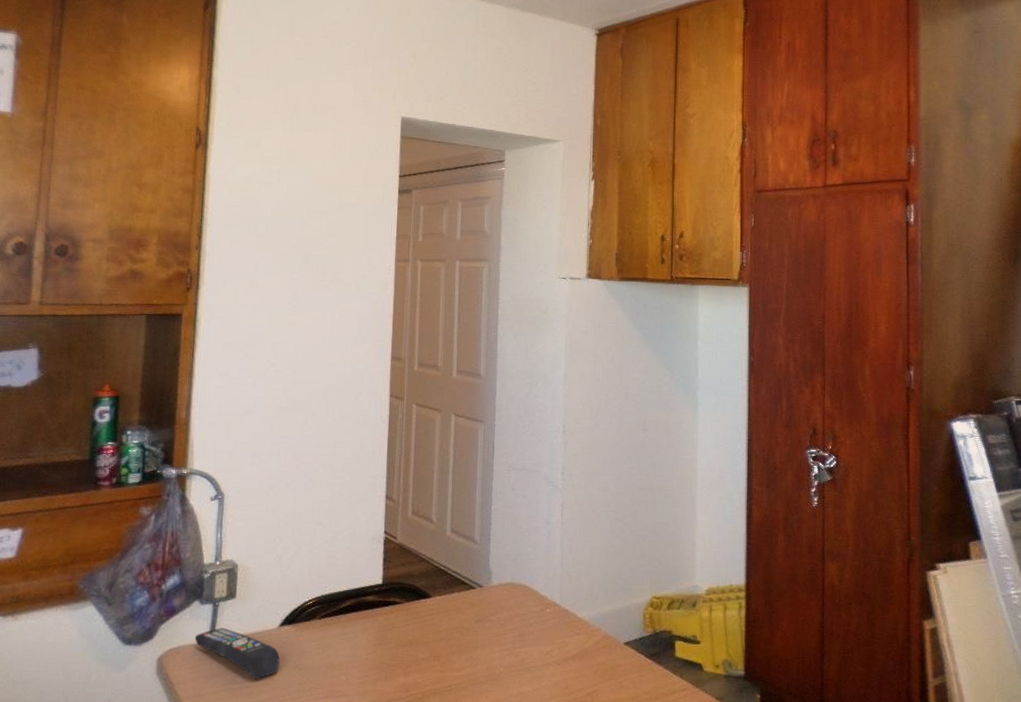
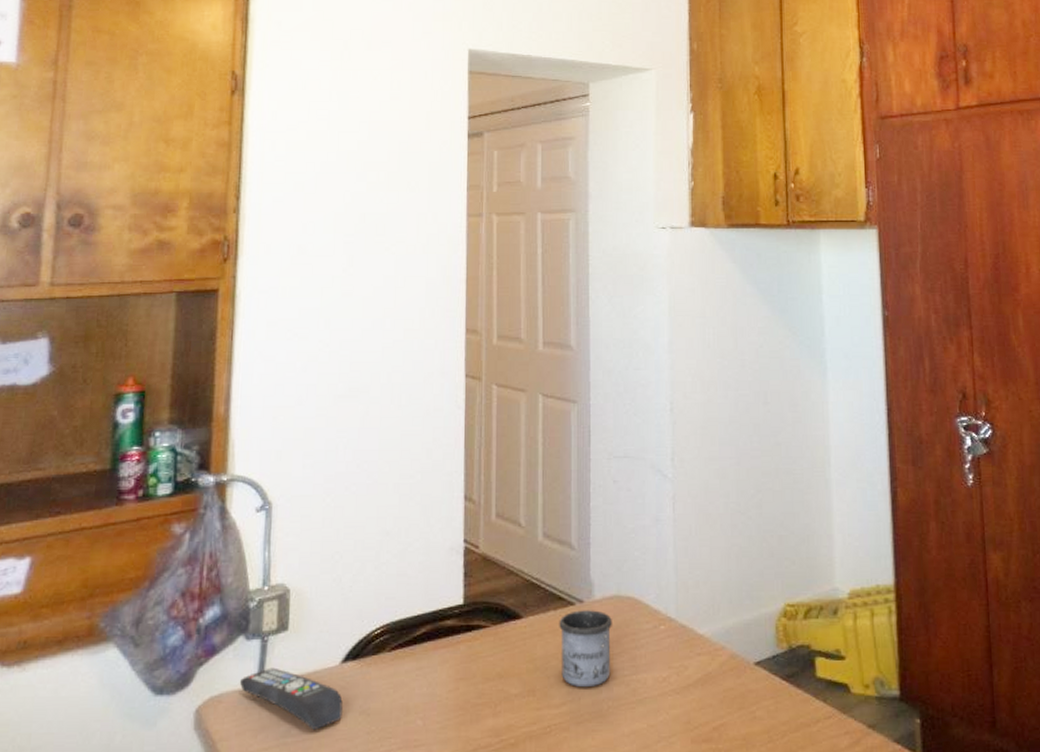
mug: none [462,593,506,656] -> present [559,610,612,688]

